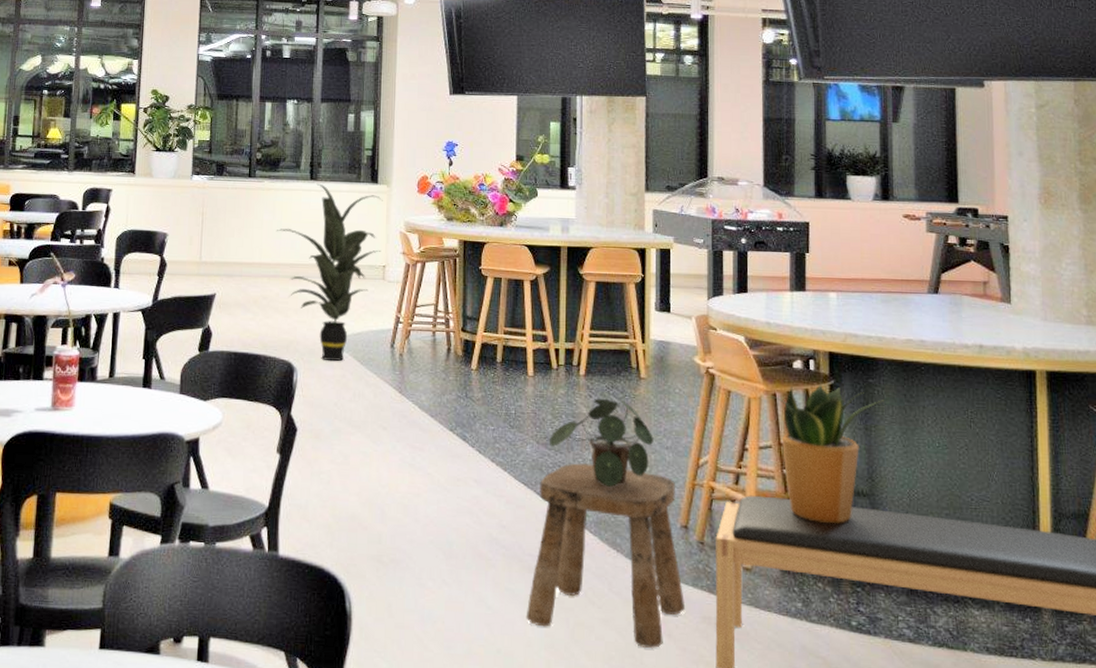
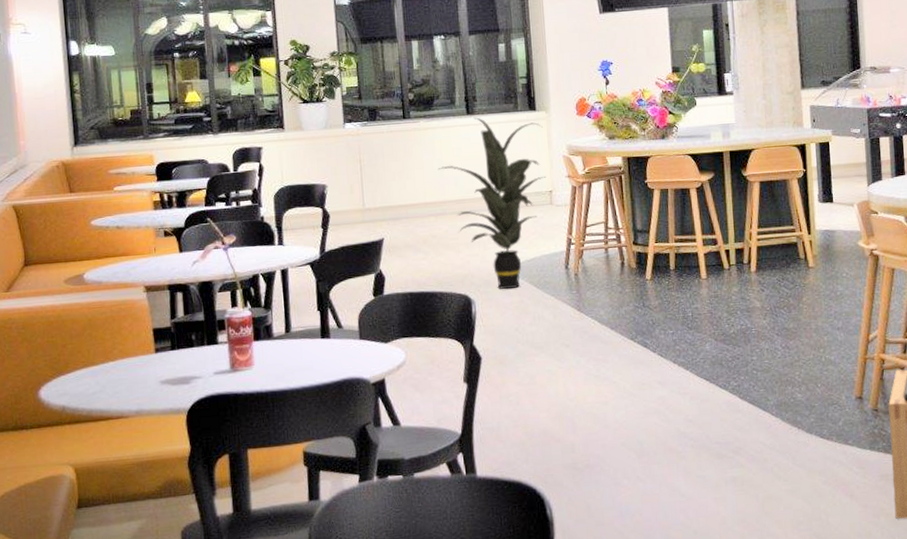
stool: present [526,463,686,648] -> none [718,352,865,510]
potted plant: present [549,398,654,487] -> none [726,289,826,371]

